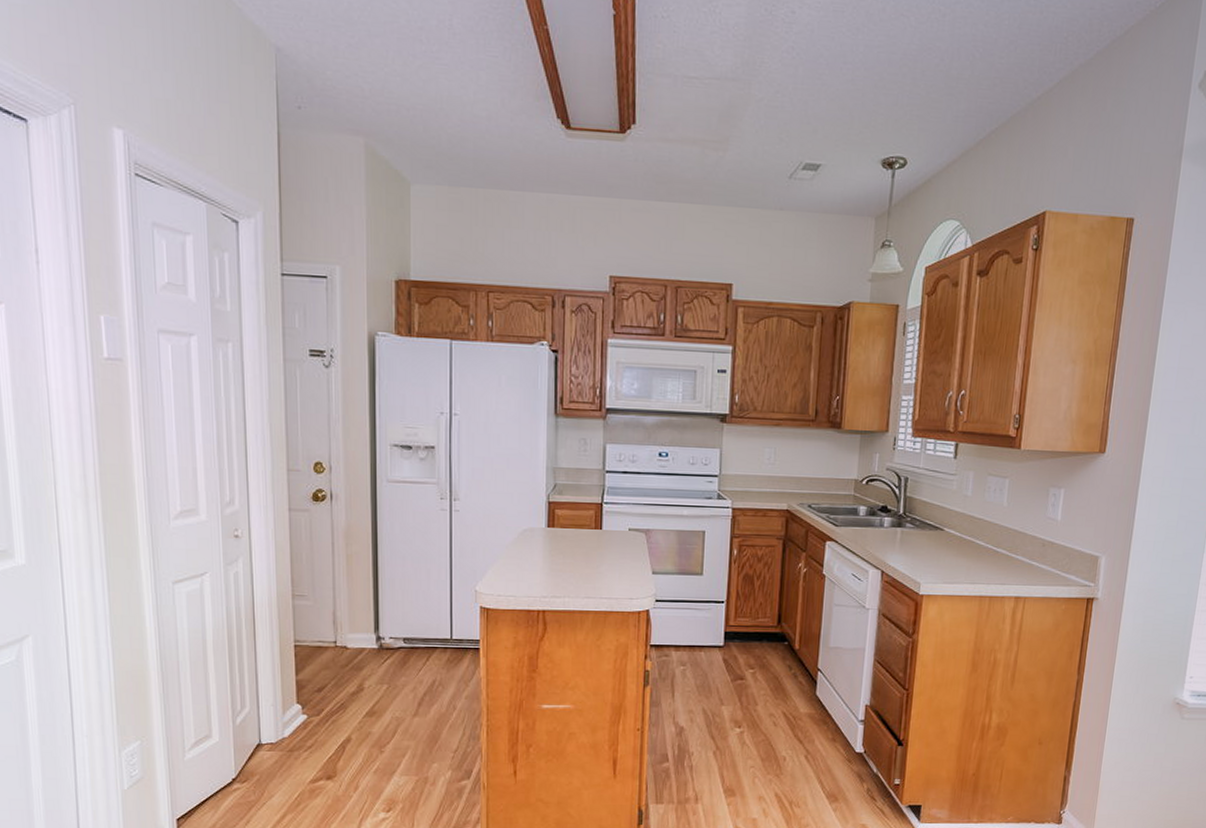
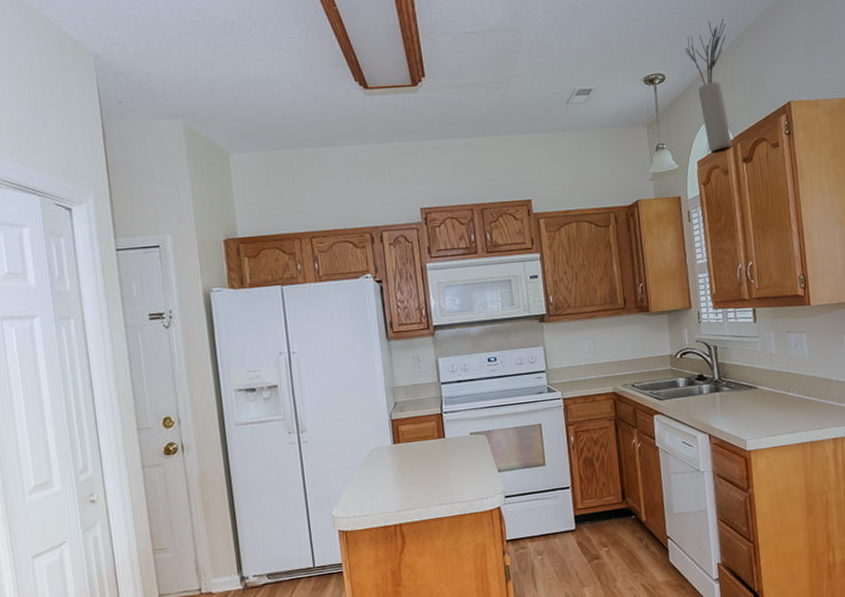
vase: none [936,100,988,261] -> present [685,18,732,154]

